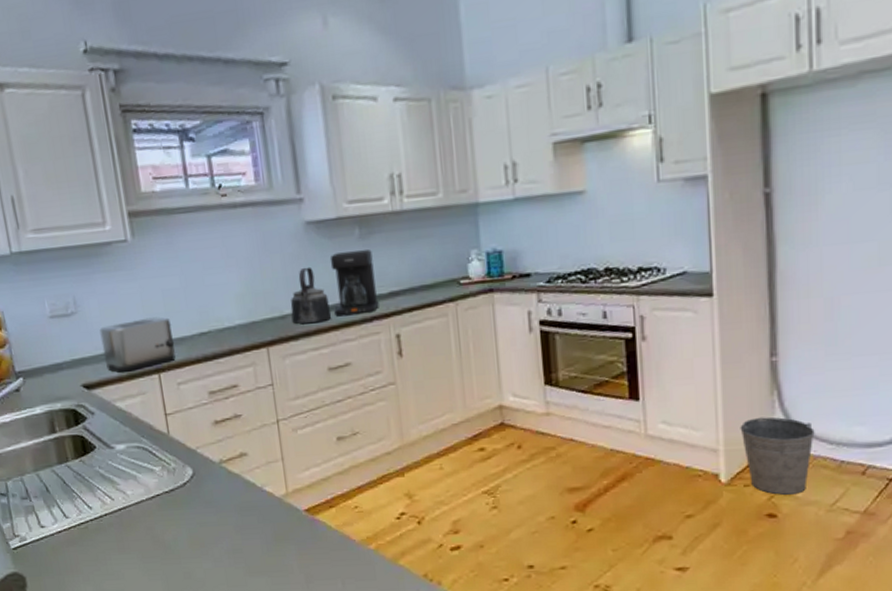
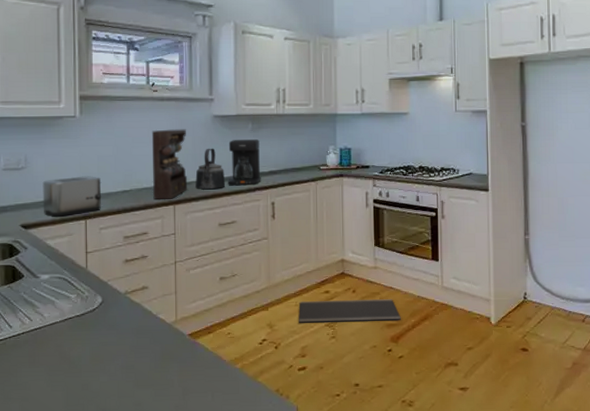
spice rack: none [226,244,283,343] -> present [151,129,188,200]
door mat: none [445,455,588,491] -> present [298,299,401,323]
bucket: present [740,416,815,495] -> none [504,277,552,335]

